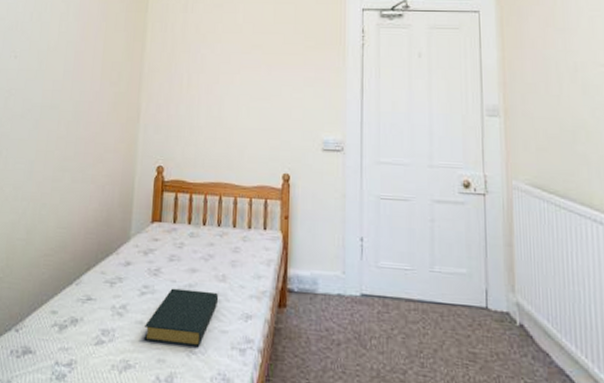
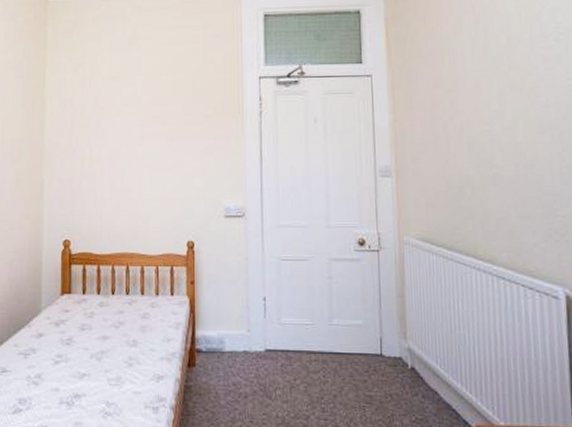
hardback book: present [144,288,219,346] -> none [60,355,131,408]

